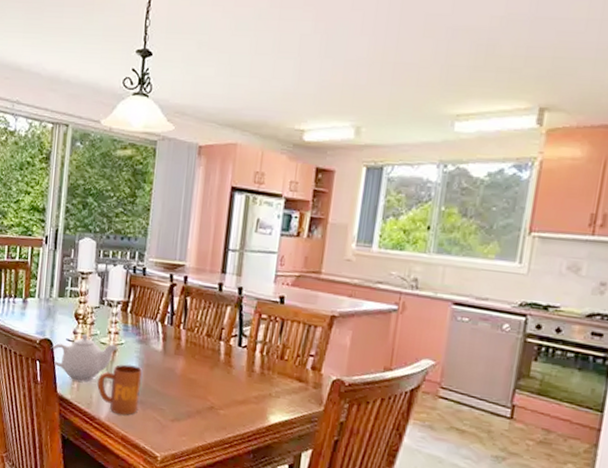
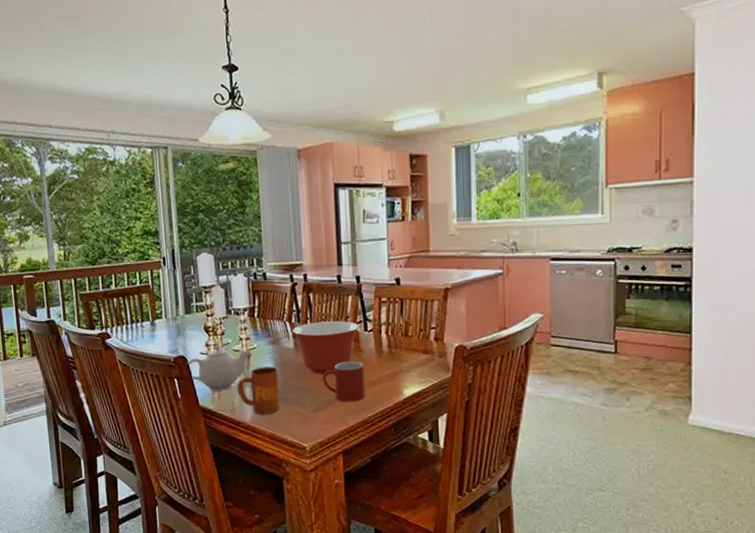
mixing bowl: none [162,327,234,385] -> present [291,321,359,374]
mug: none [186,374,232,419] -> present [323,361,365,402]

